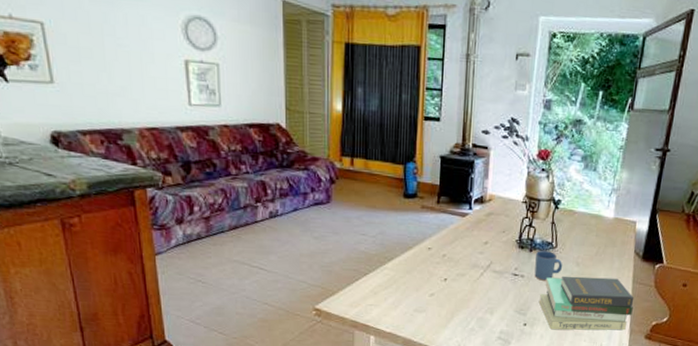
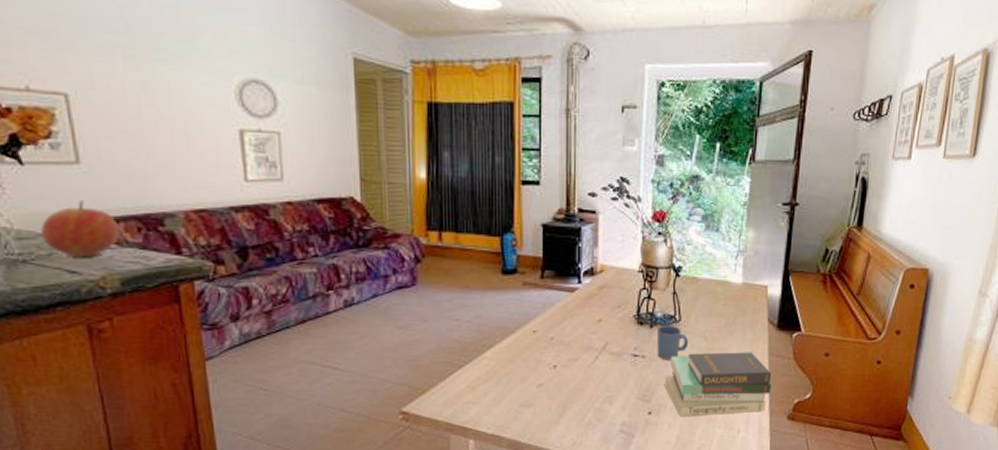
fruit: none [23,115,87,163] -> present [41,200,121,258]

